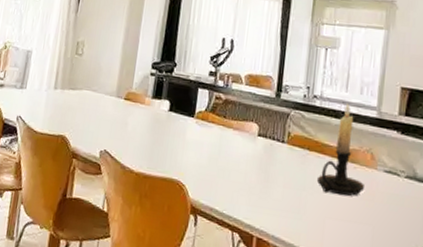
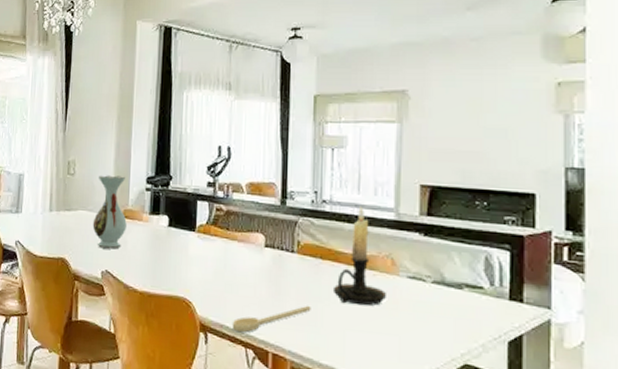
vase: none [95,58,133,130] -> present [92,175,127,250]
spoon: none [221,193,296,217] -> present [232,305,311,333]

